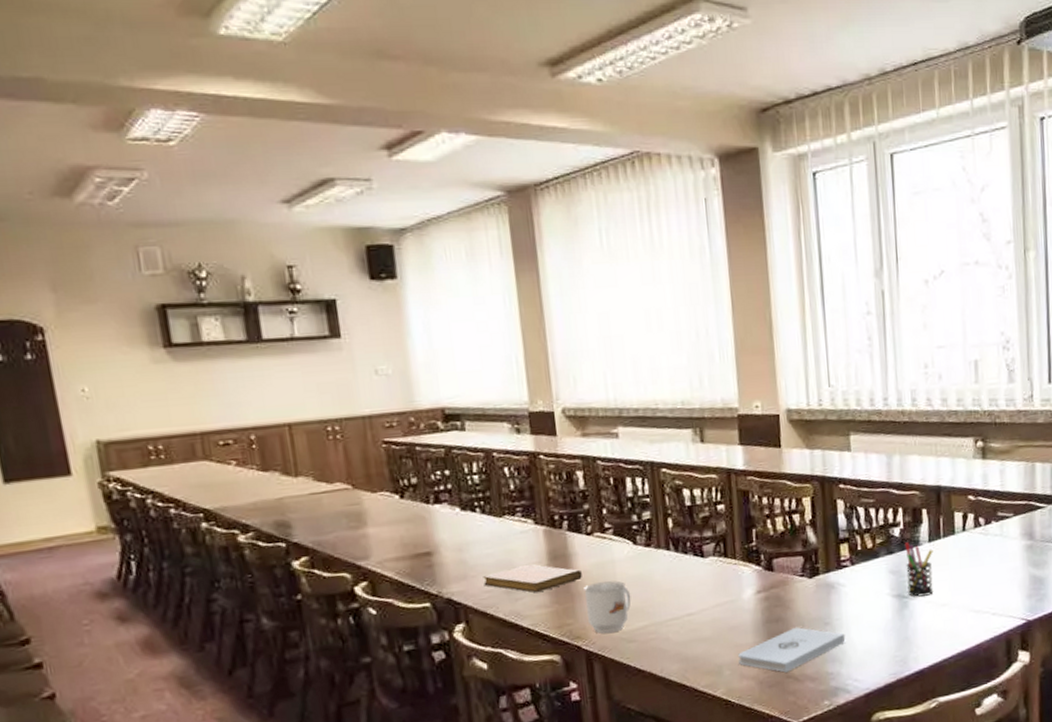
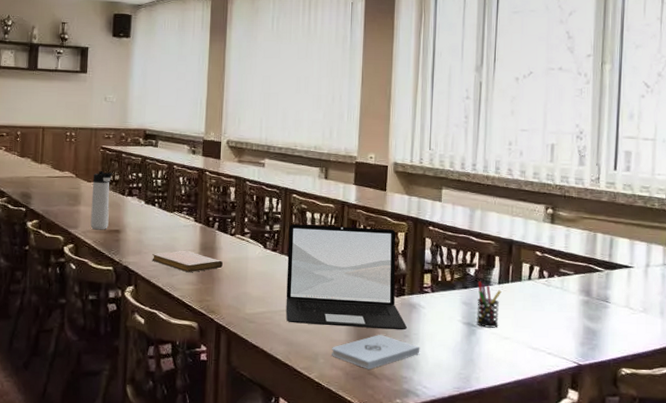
thermos bottle: none [378,475,414,557] -> present [90,171,113,230]
mug: present [583,580,631,633] -> none [222,272,256,312]
laptop: none [662,495,826,634] -> present [286,224,407,330]

